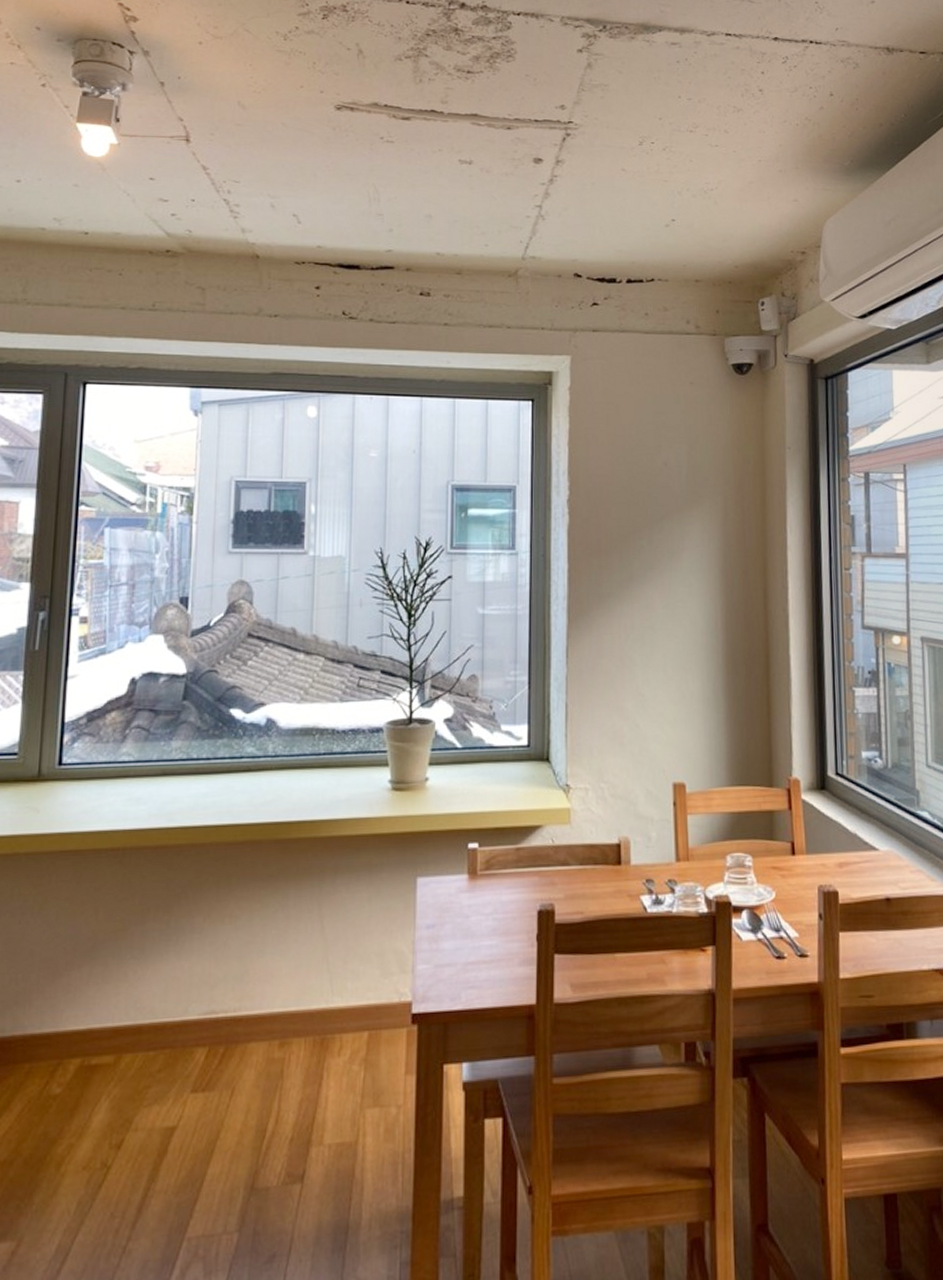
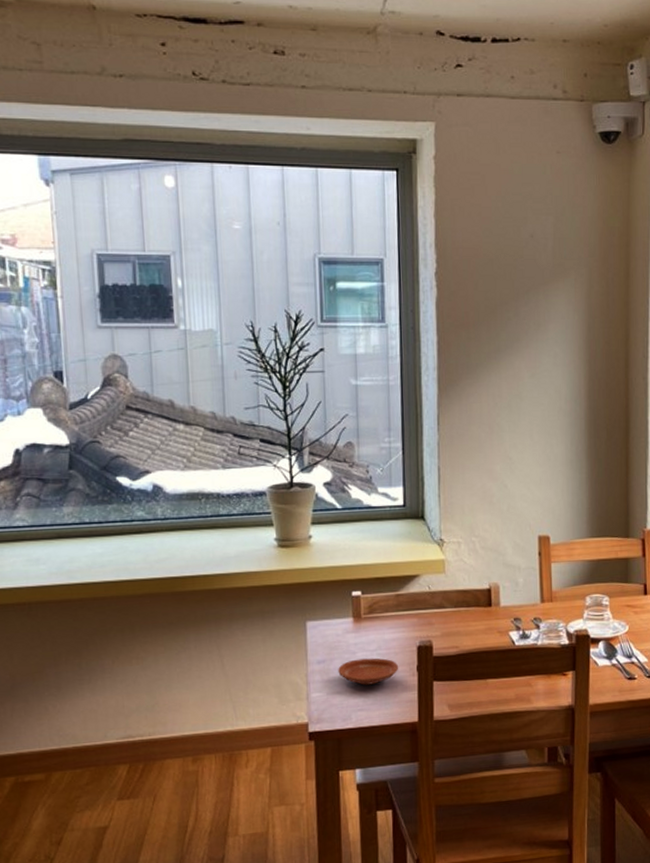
plate: none [449,923,517,957] -> present [338,658,399,685]

